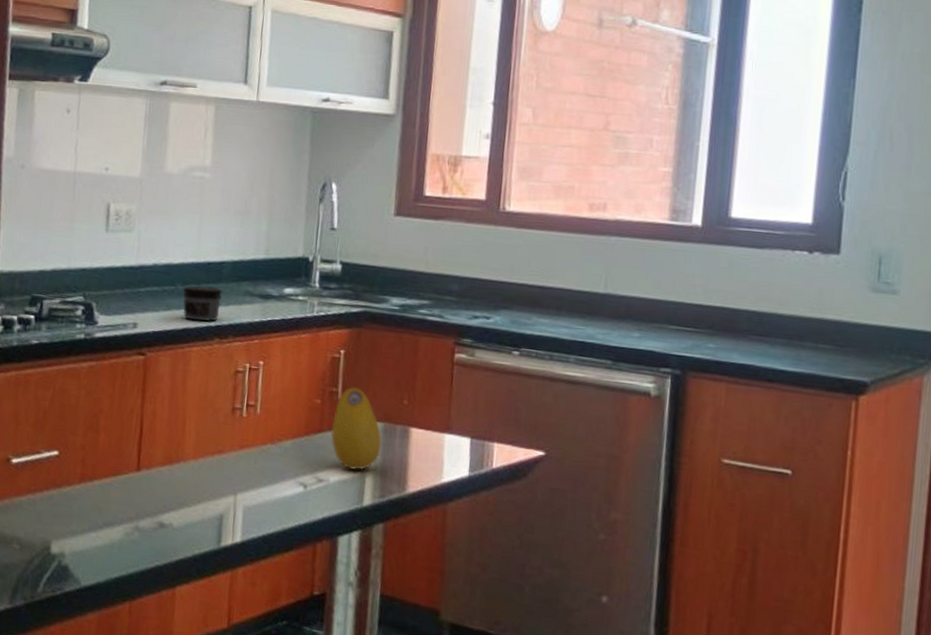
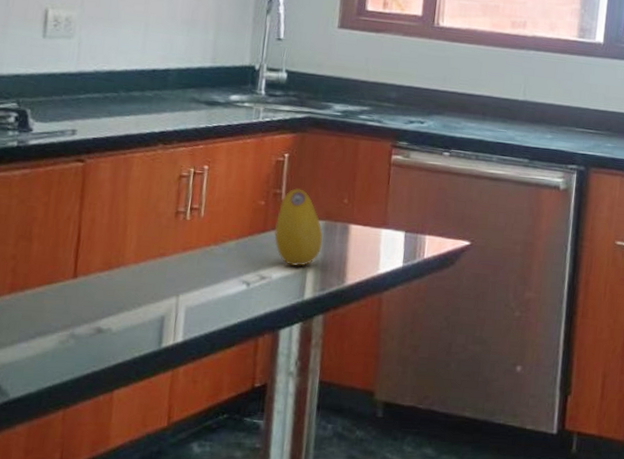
jar: present [182,285,223,322] -> none [125,92,167,128]

